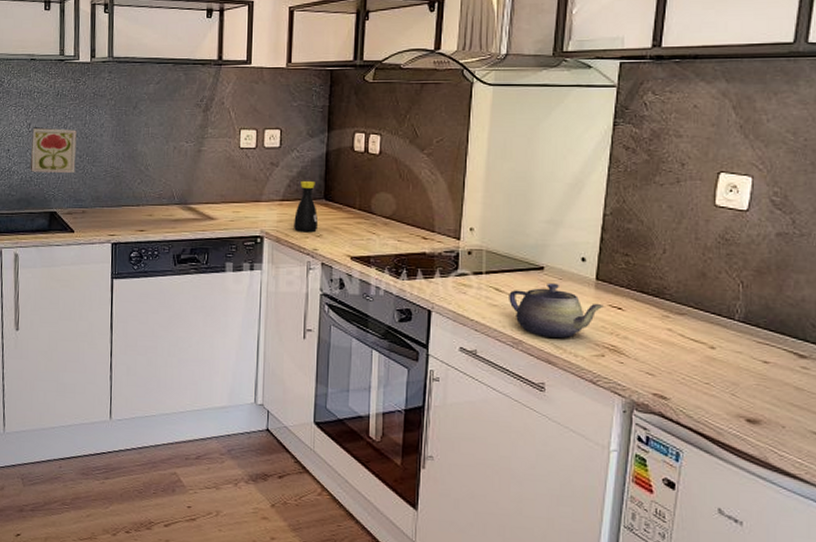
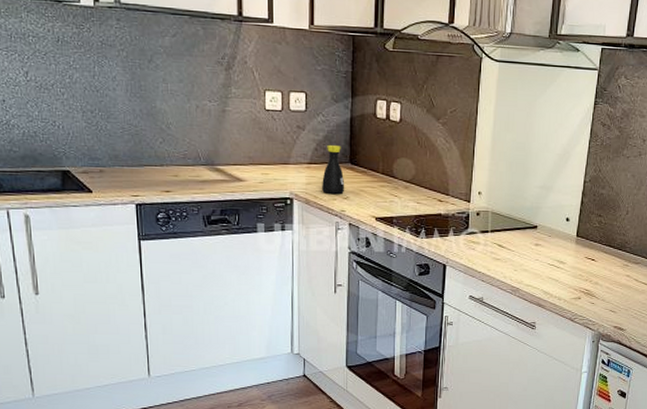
decorative tile: present [30,127,77,173] -> none [31,76,87,129]
teapot: present [509,282,605,338] -> none [509,239,582,285]

